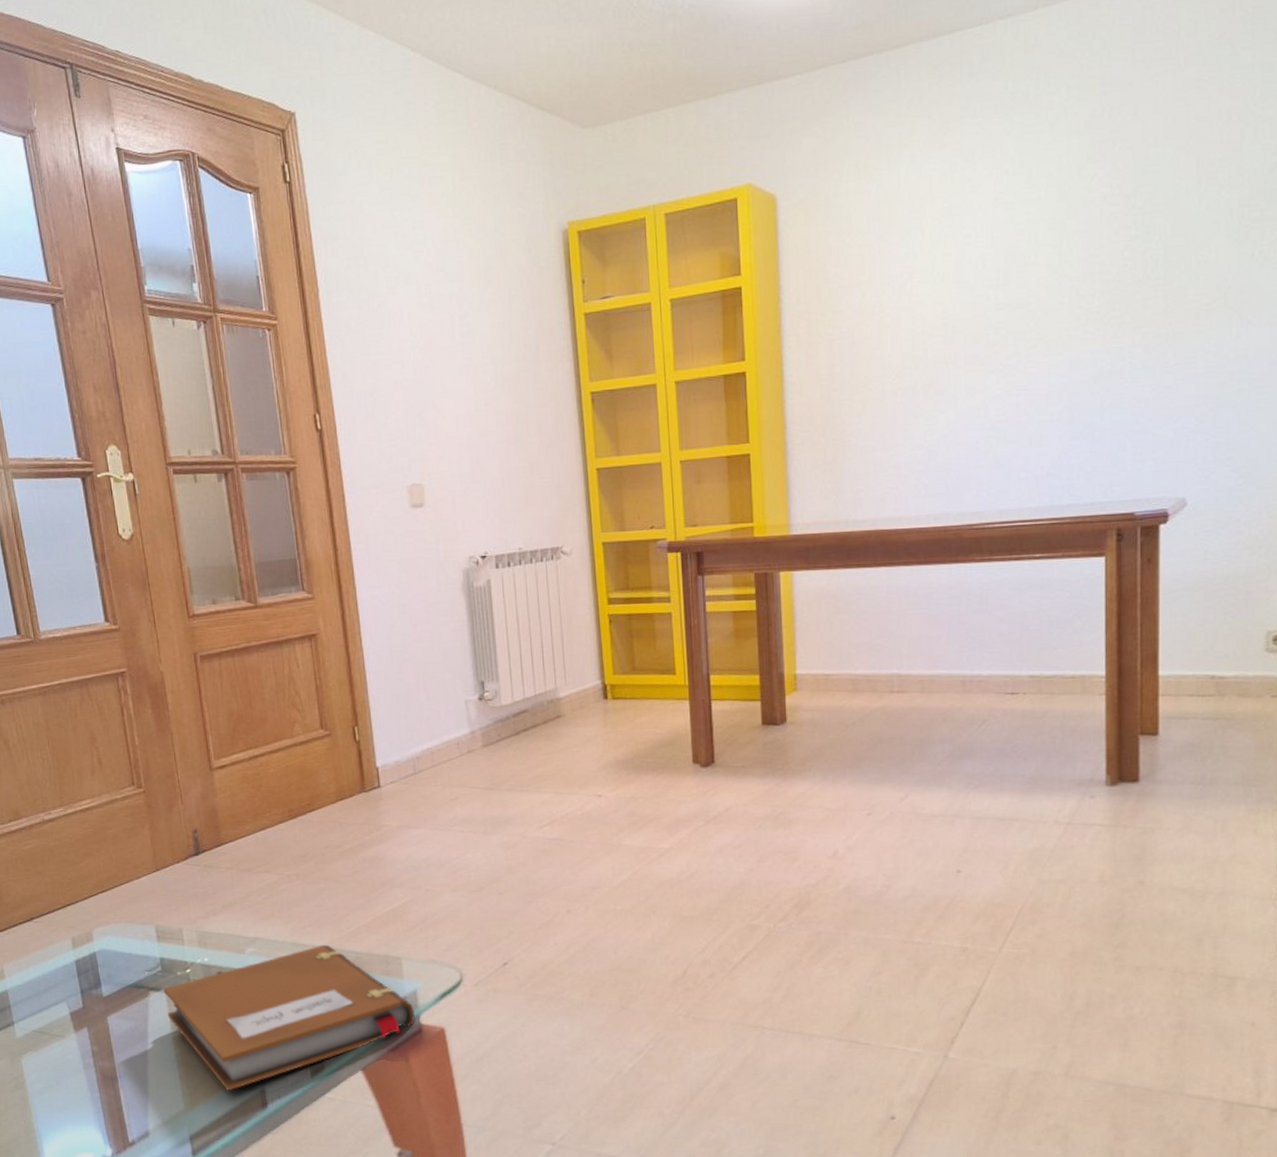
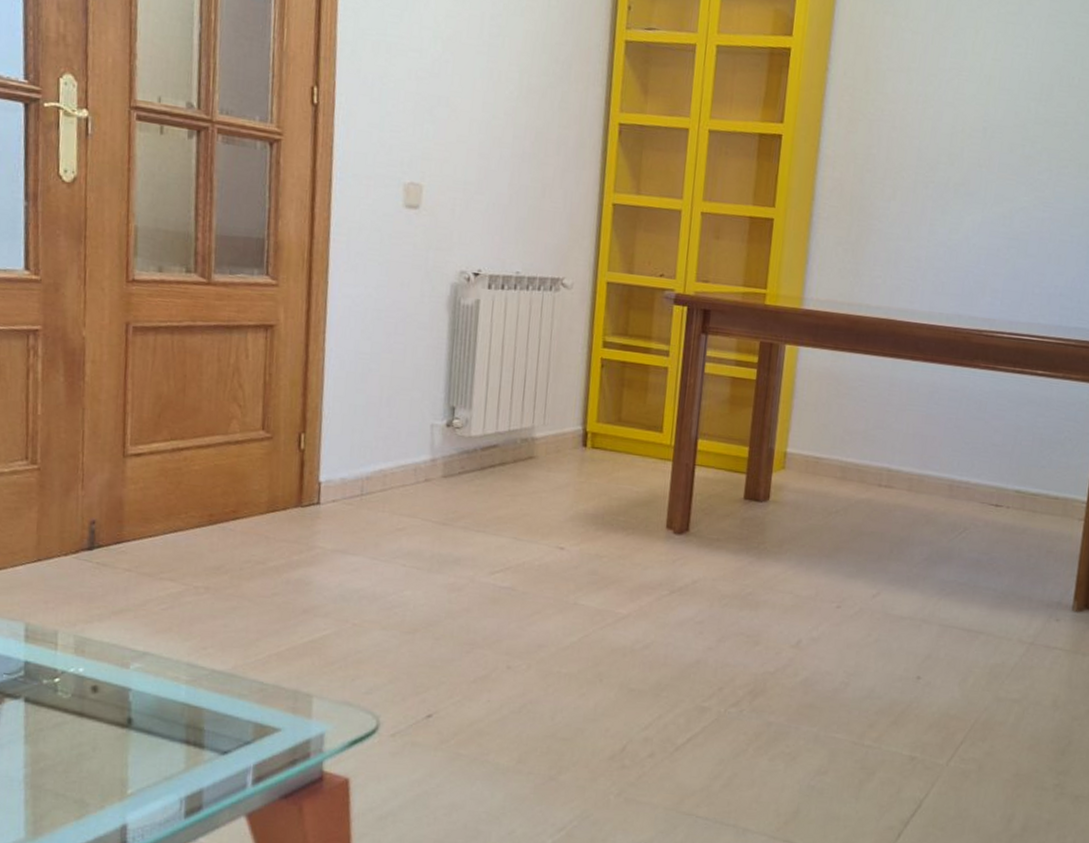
notebook: present [163,944,415,1091] -> none [22,669,318,823]

